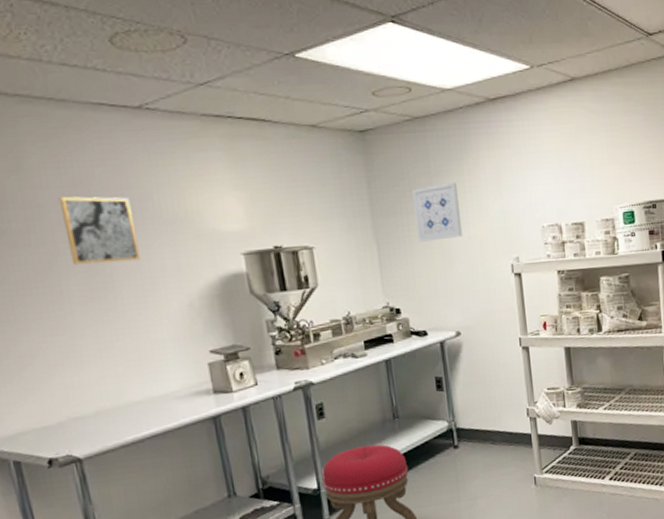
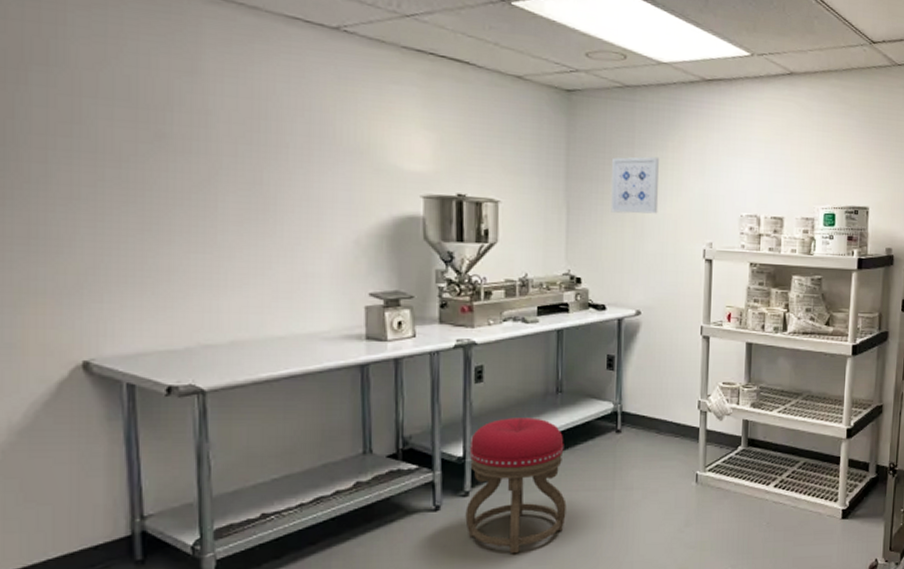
wall art: present [58,196,140,265] -> none [231,107,311,187]

